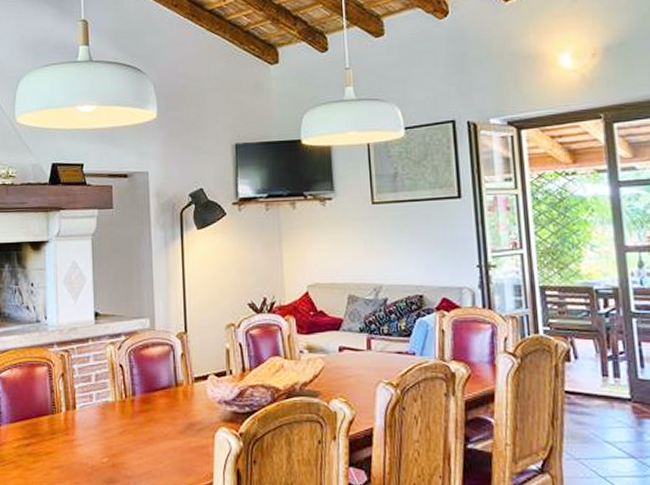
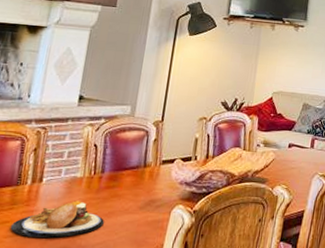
plate: none [55,427,145,469] -> present [10,201,104,238]

